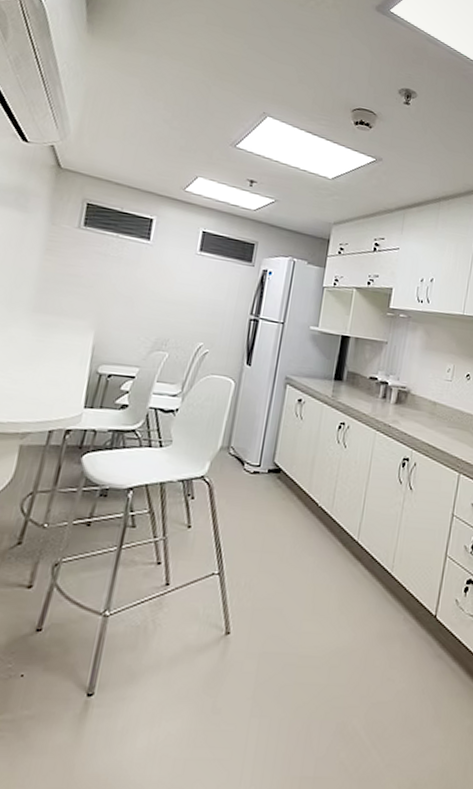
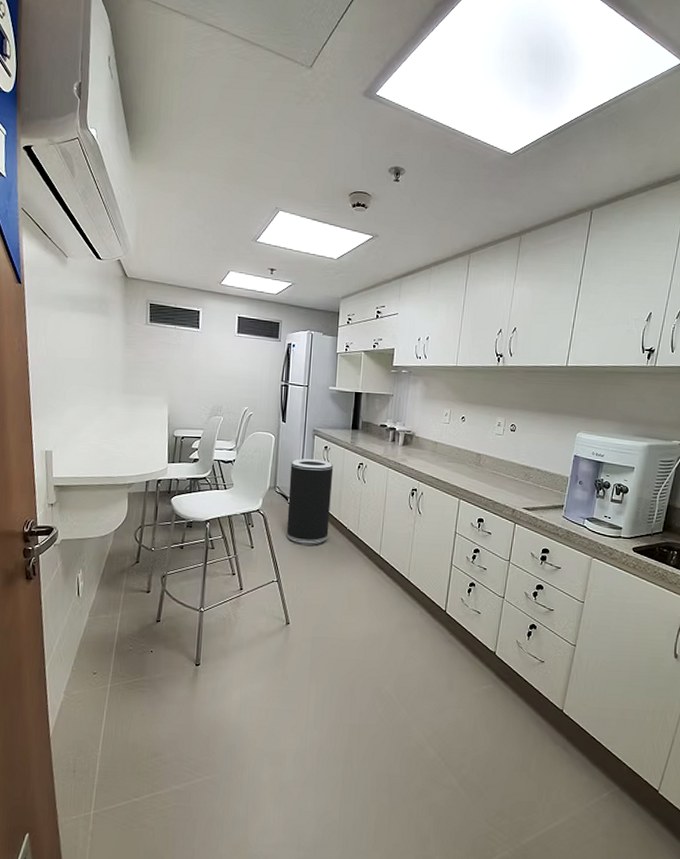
trash bin: none [237,412,308,526] -> present [286,458,334,545]

